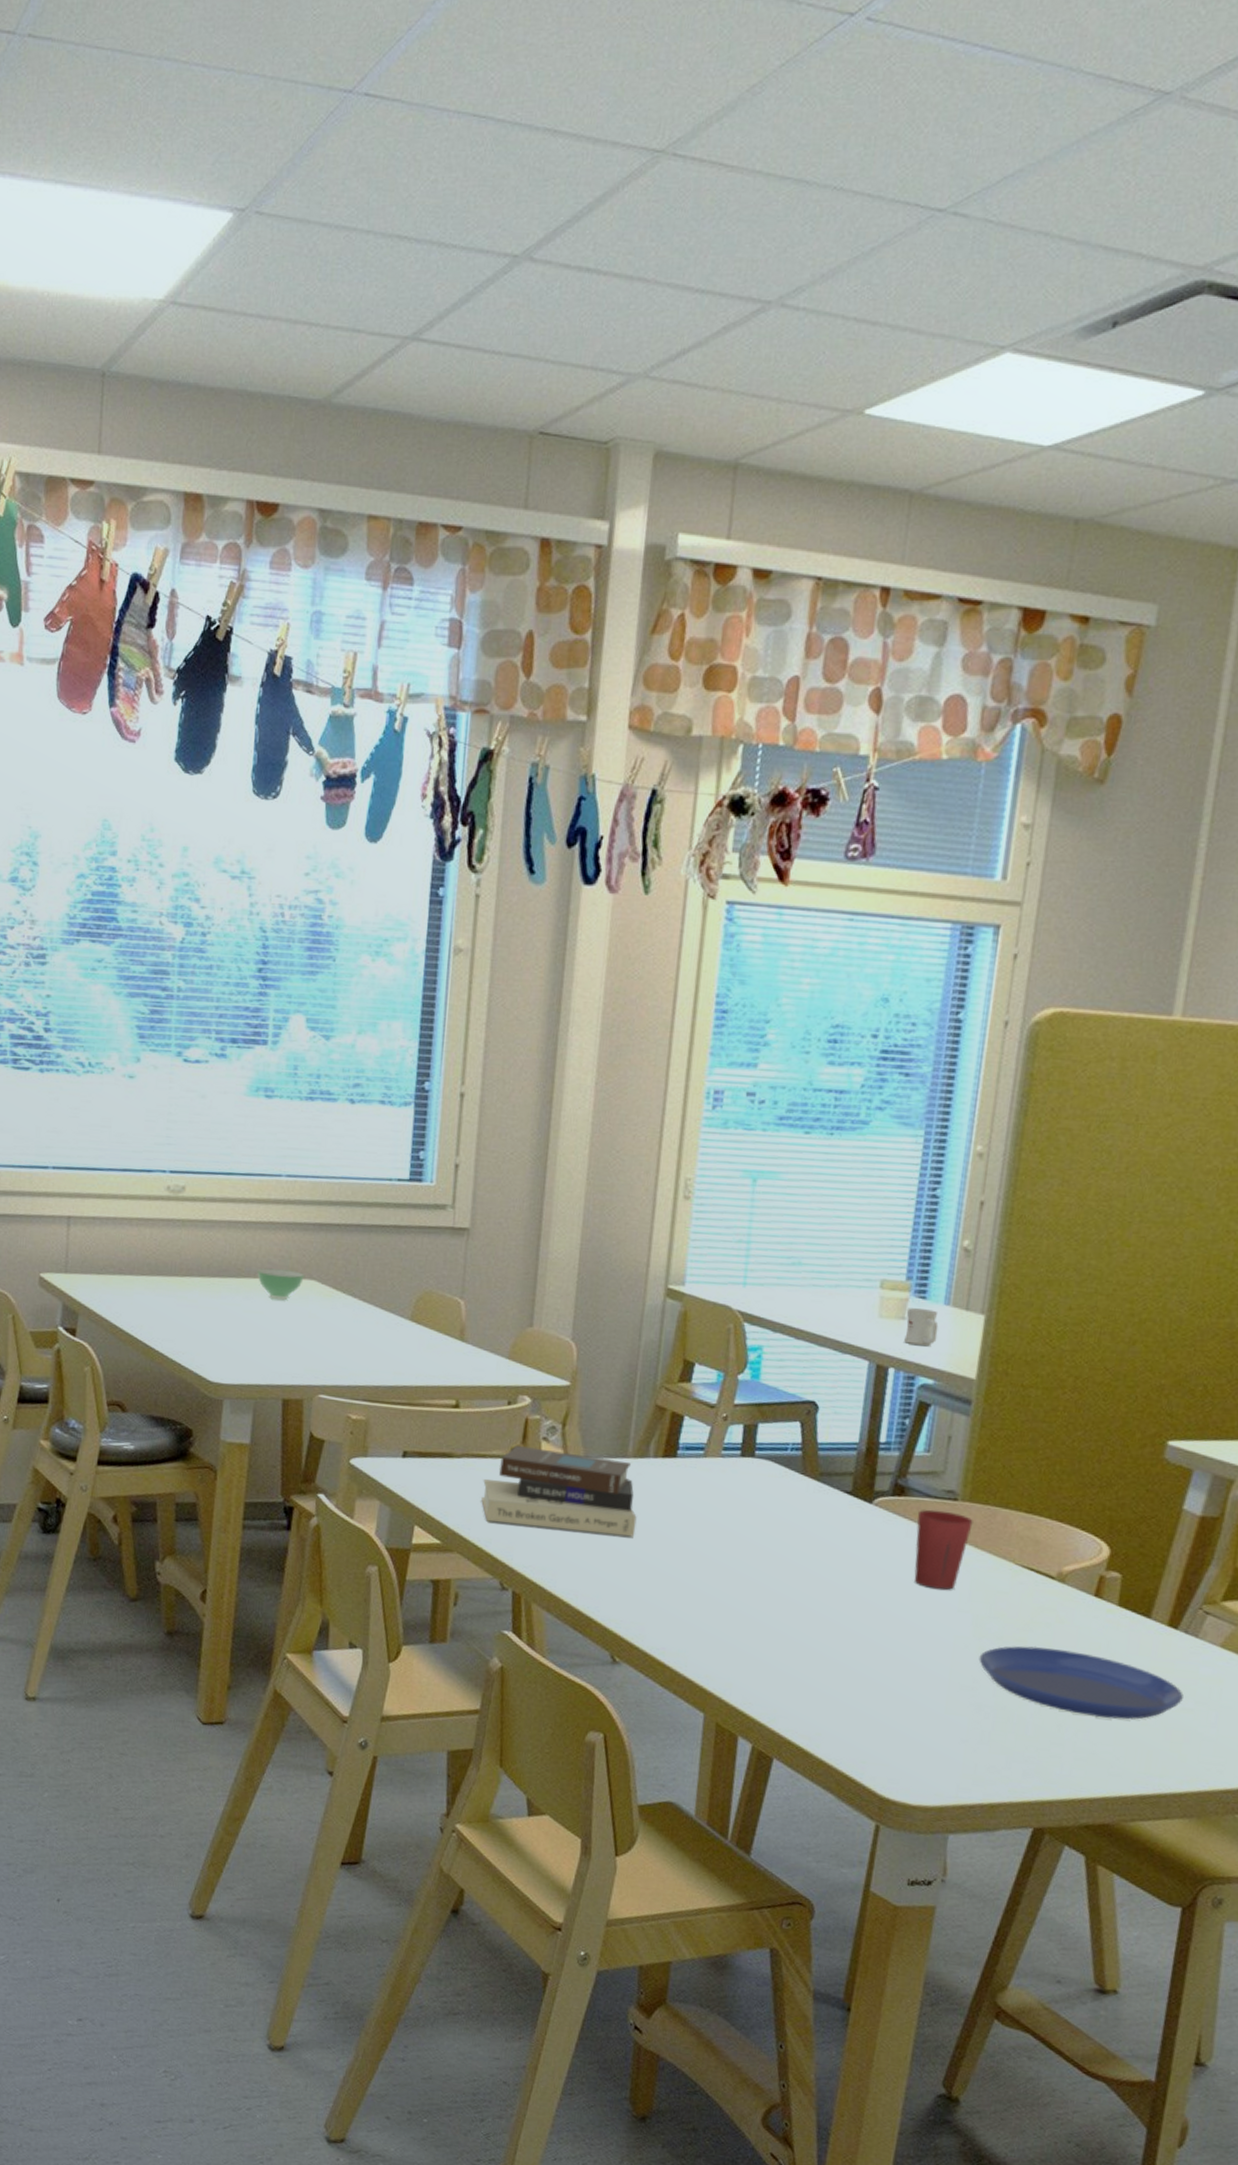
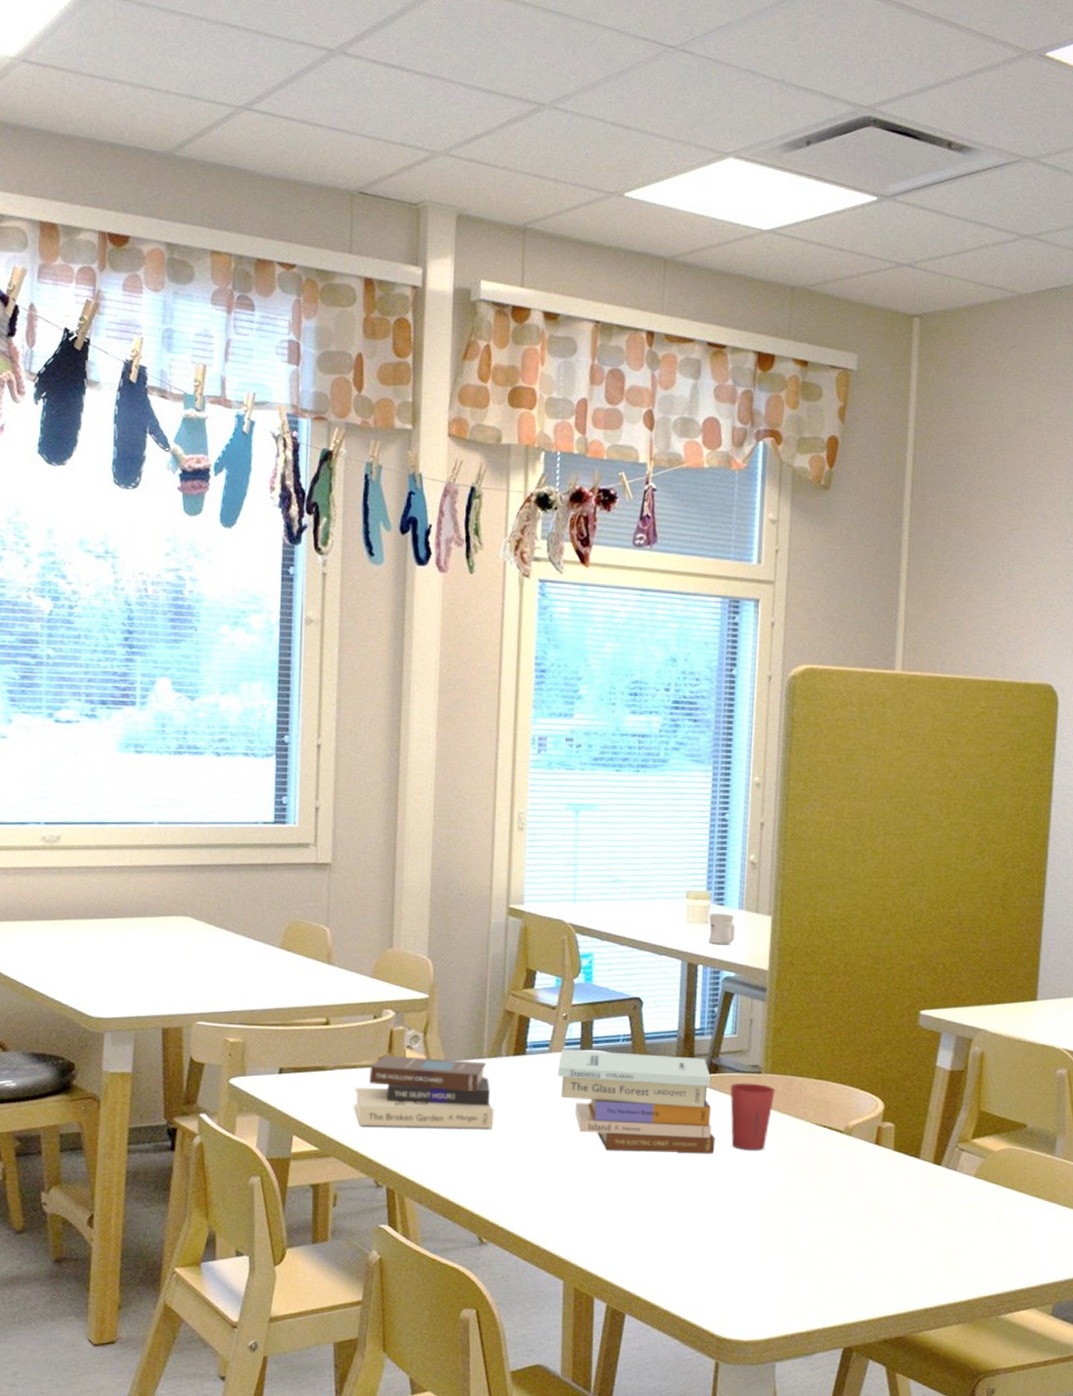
bowl: present [257,1268,306,1301] -> none [133,908,180,937]
books: none [712,1453,896,1588] -> present [558,1048,715,1153]
plate: present [979,1646,1183,1720] -> none [789,1191,950,1247]

